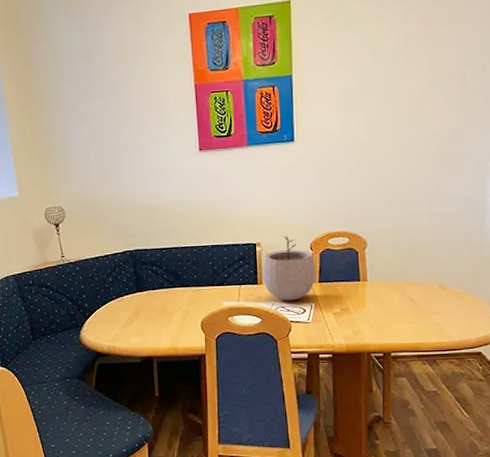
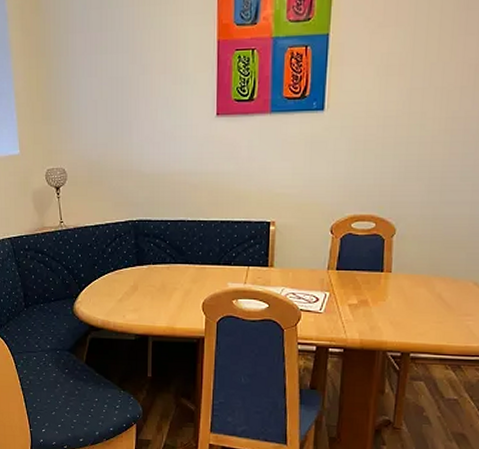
plant pot: present [262,236,316,301] -> none [274,216,335,288]

